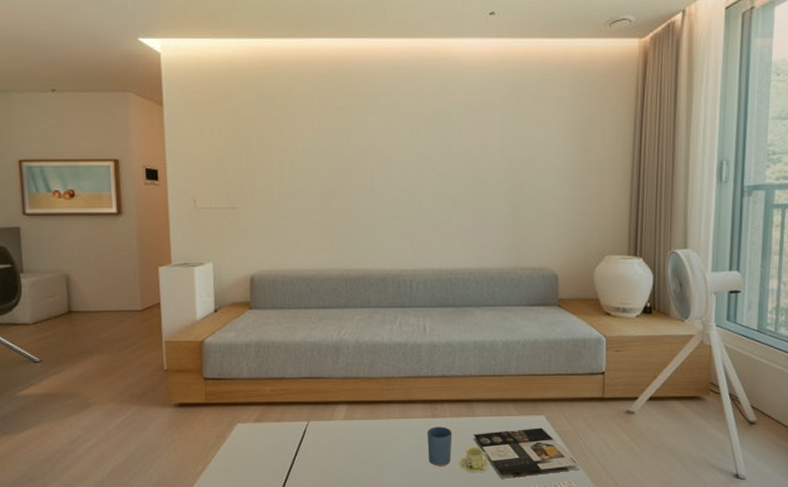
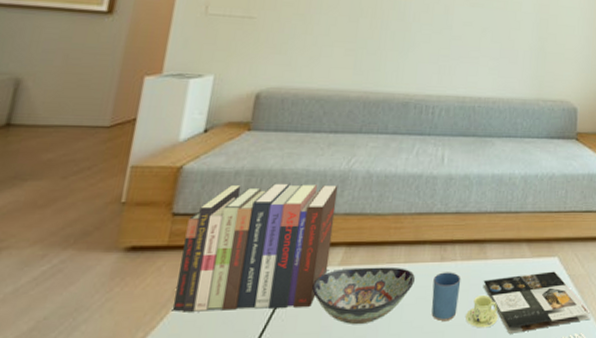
books: none [217,352,335,453] -> present [172,183,338,312]
decorative bowl: none [324,421,410,467] -> present [312,266,415,325]

